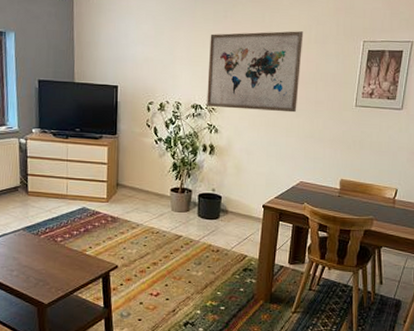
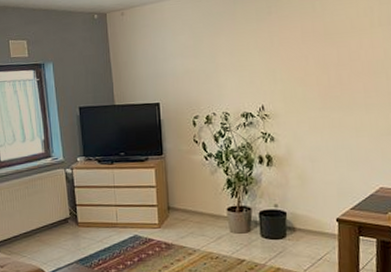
wall art: present [207,31,304,113] -> none [254,15,366,113]

